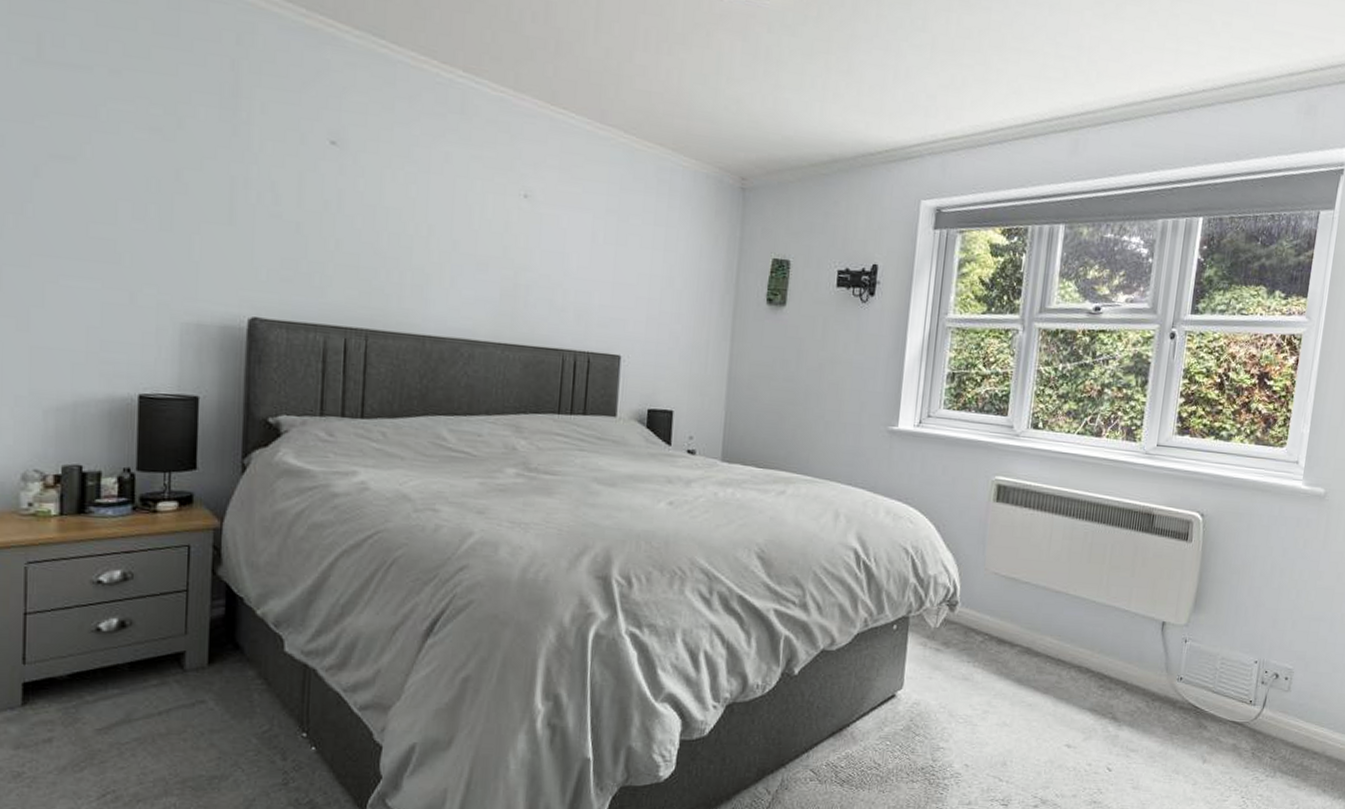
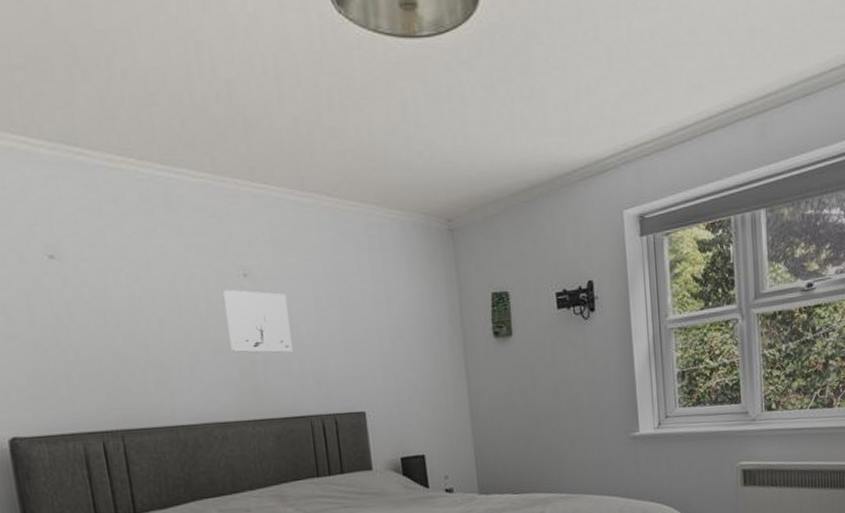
wall art: none [495,208,564,282] -> present [223,290,293,353]

